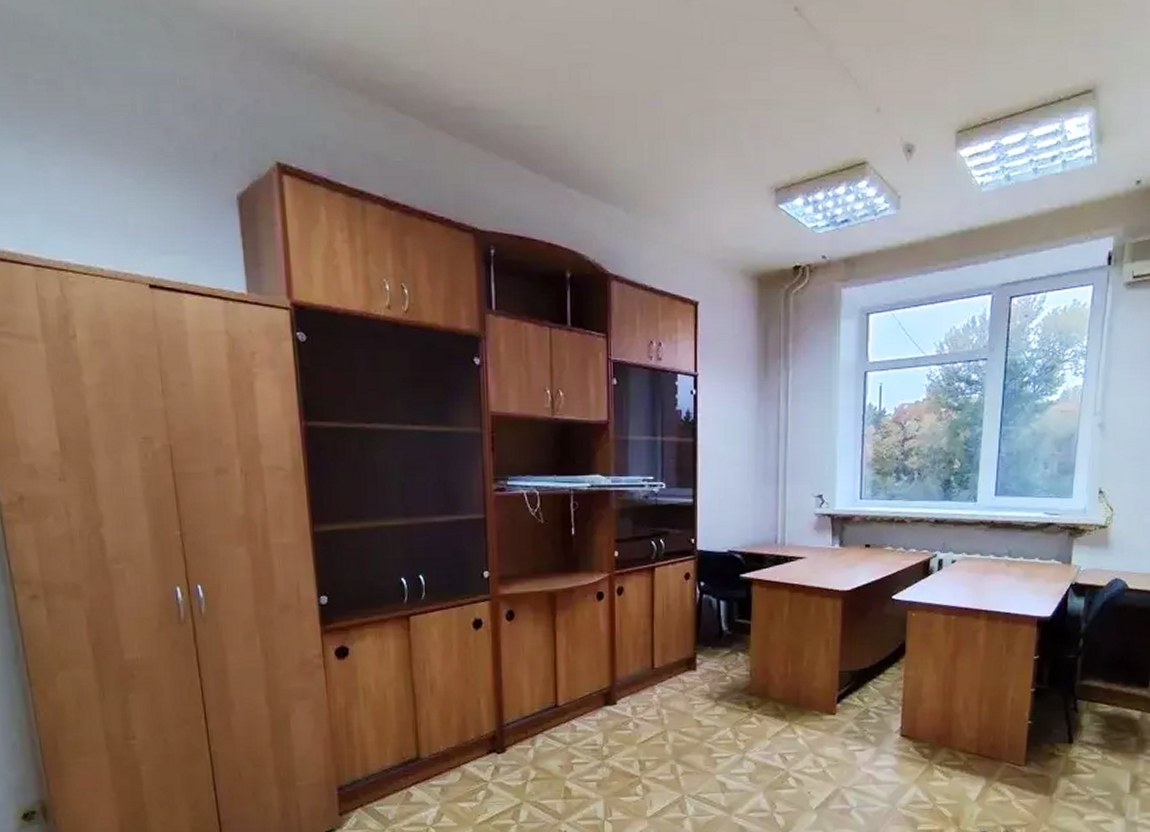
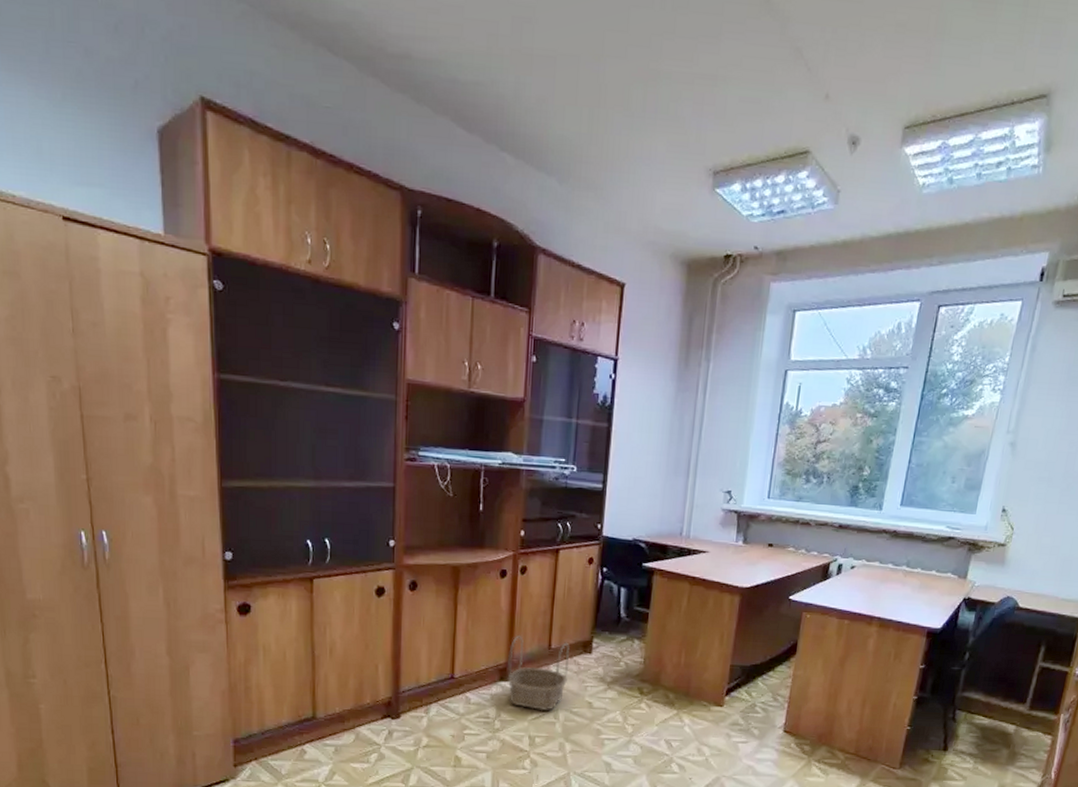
basket: none [611,656,674,734] -> present [507,634,569,711]

